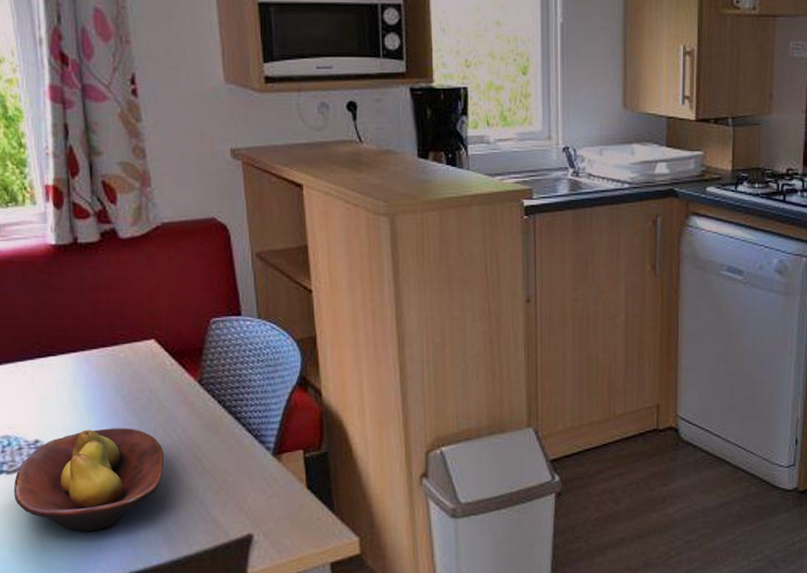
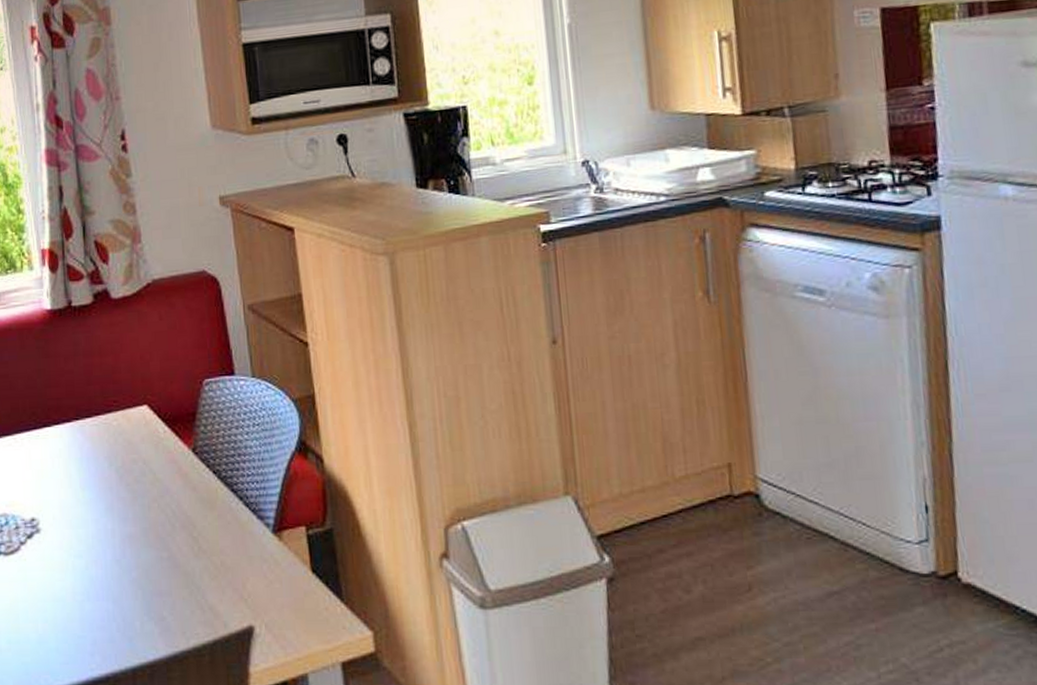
fruit bowl: present [13,428,165,531] -> none [10,503,159,620]

